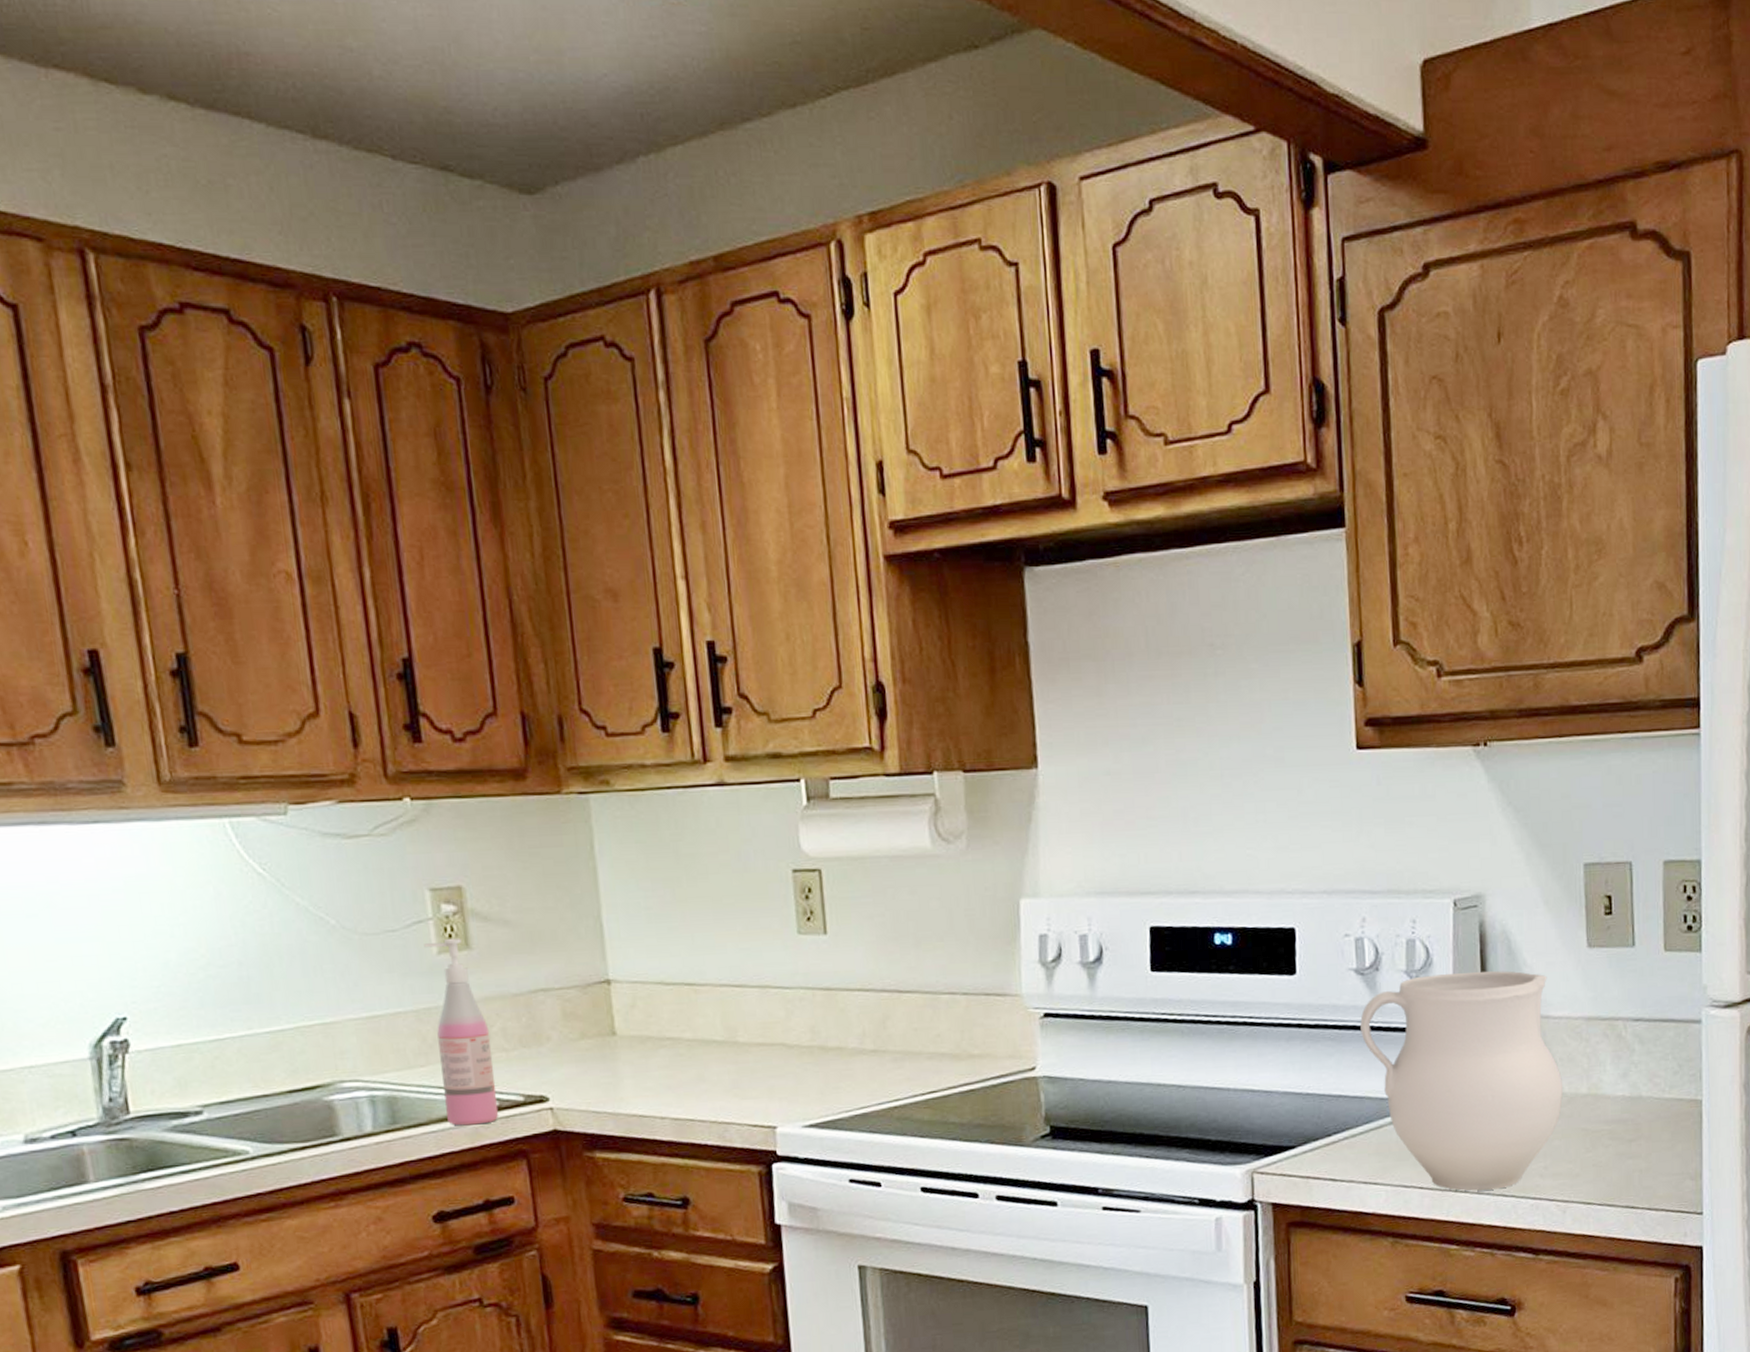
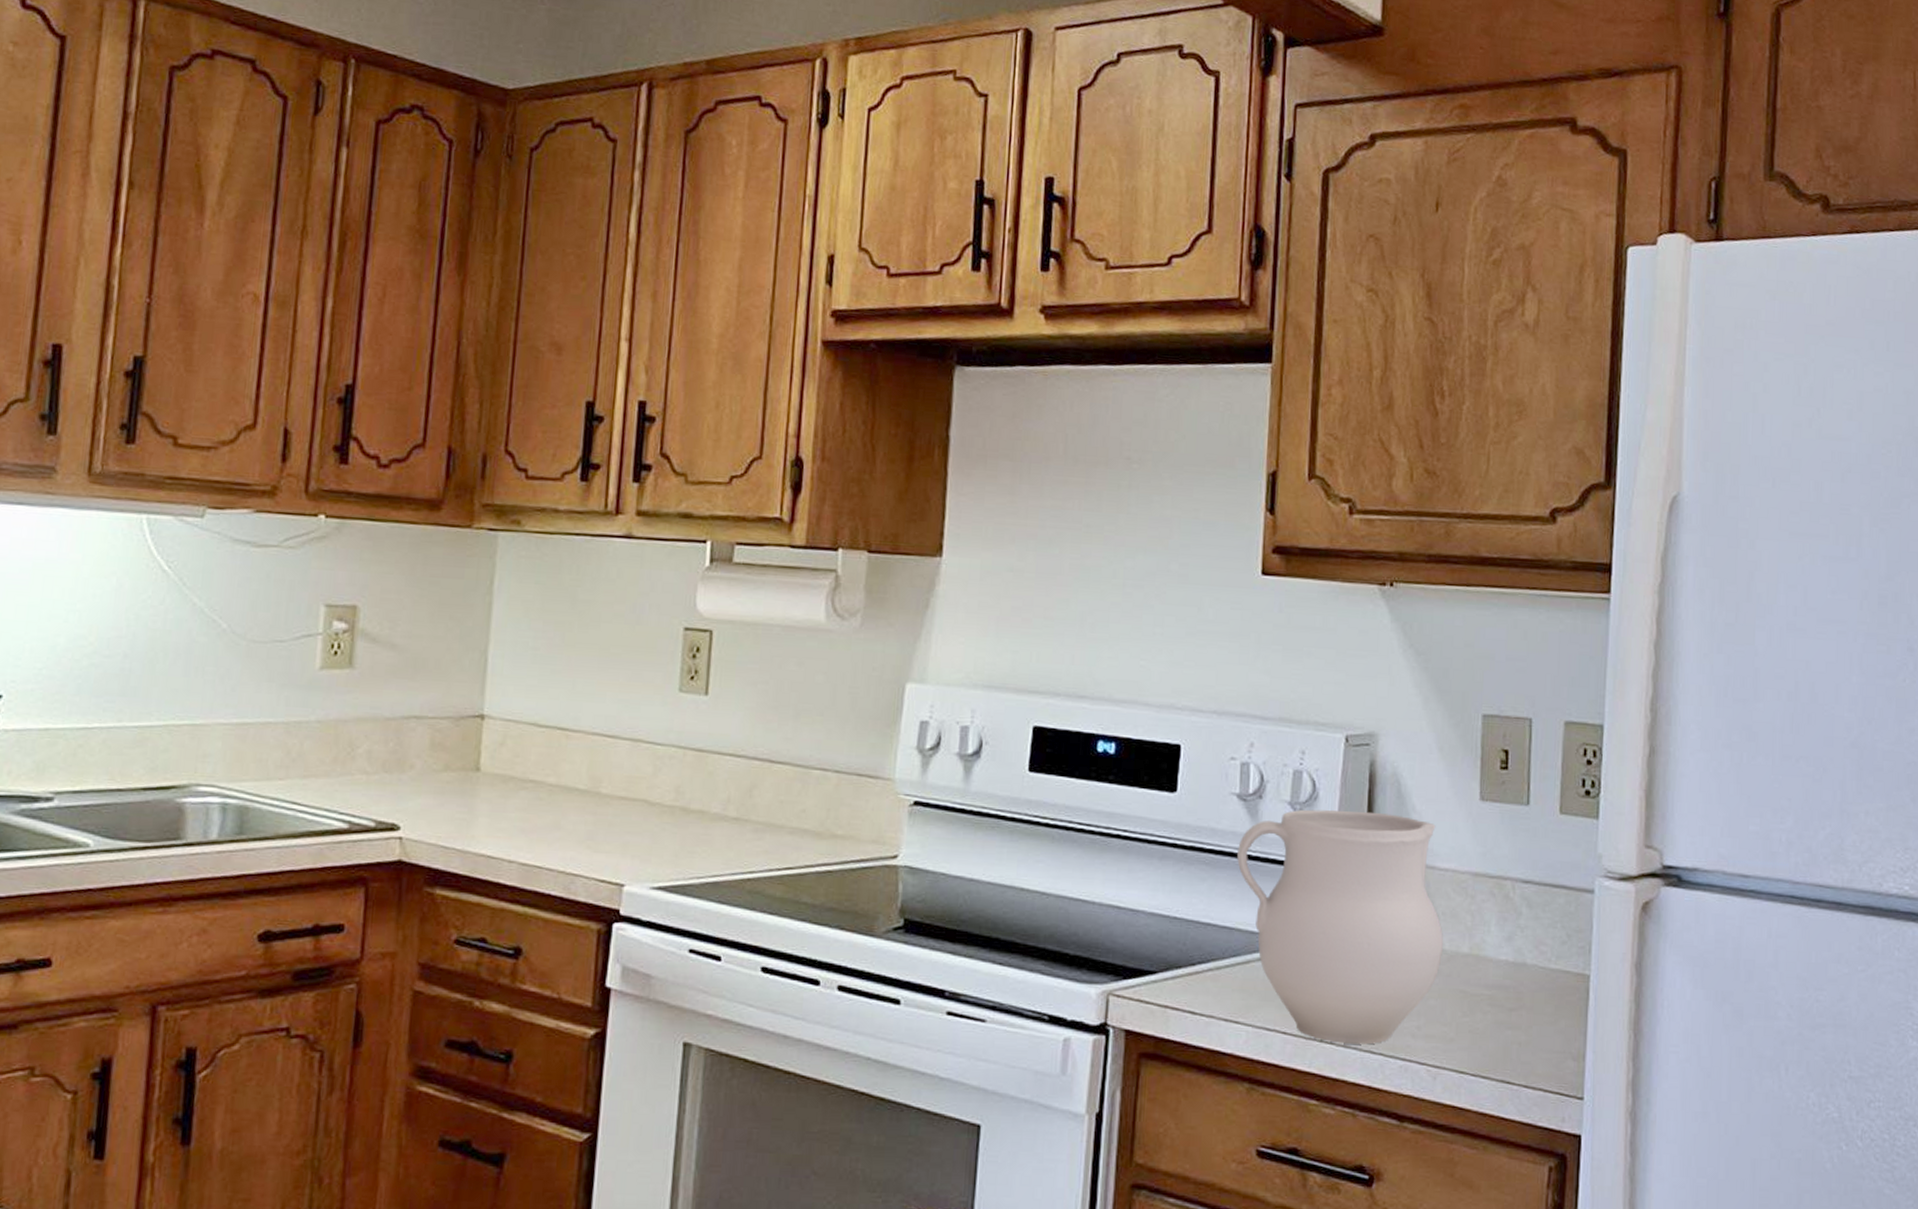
soap dispenser: present [424,939,499,1126] -> none [294,656,355,846]

